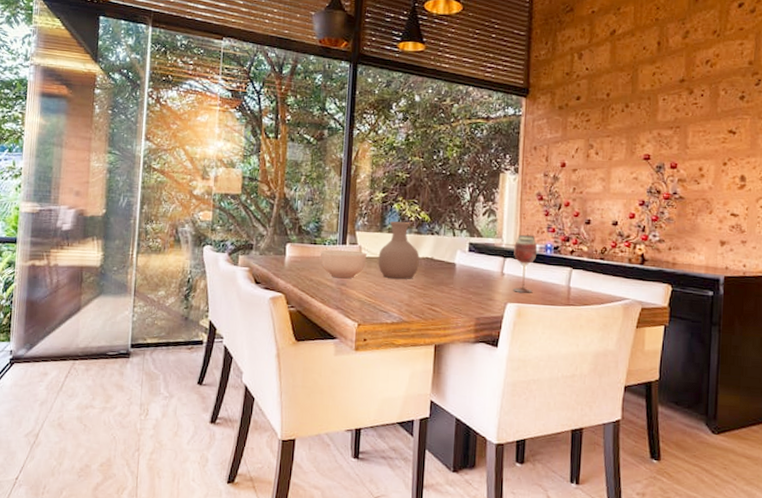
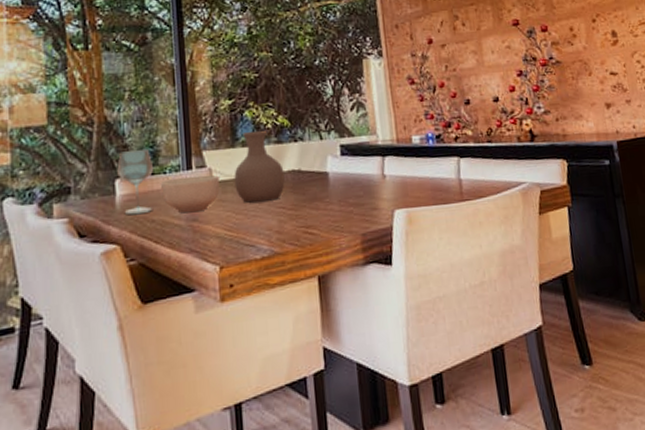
wine glass: none [289,223,316,274] -> present [117,150,153,216]
wineglass: present [513,234,538,293] -> none [391,125,421,195]

